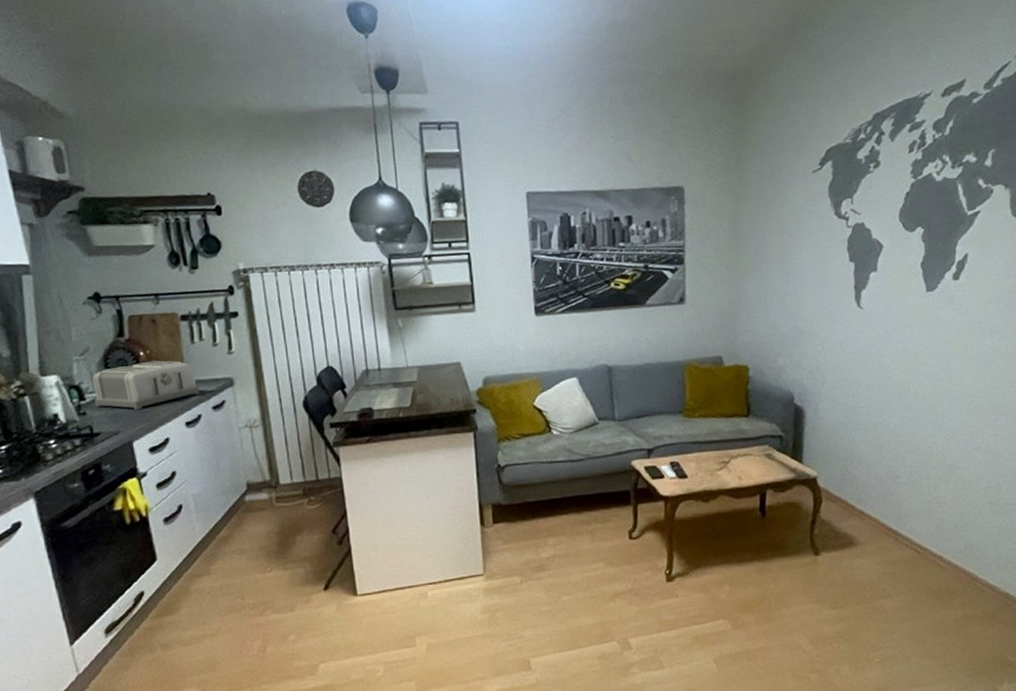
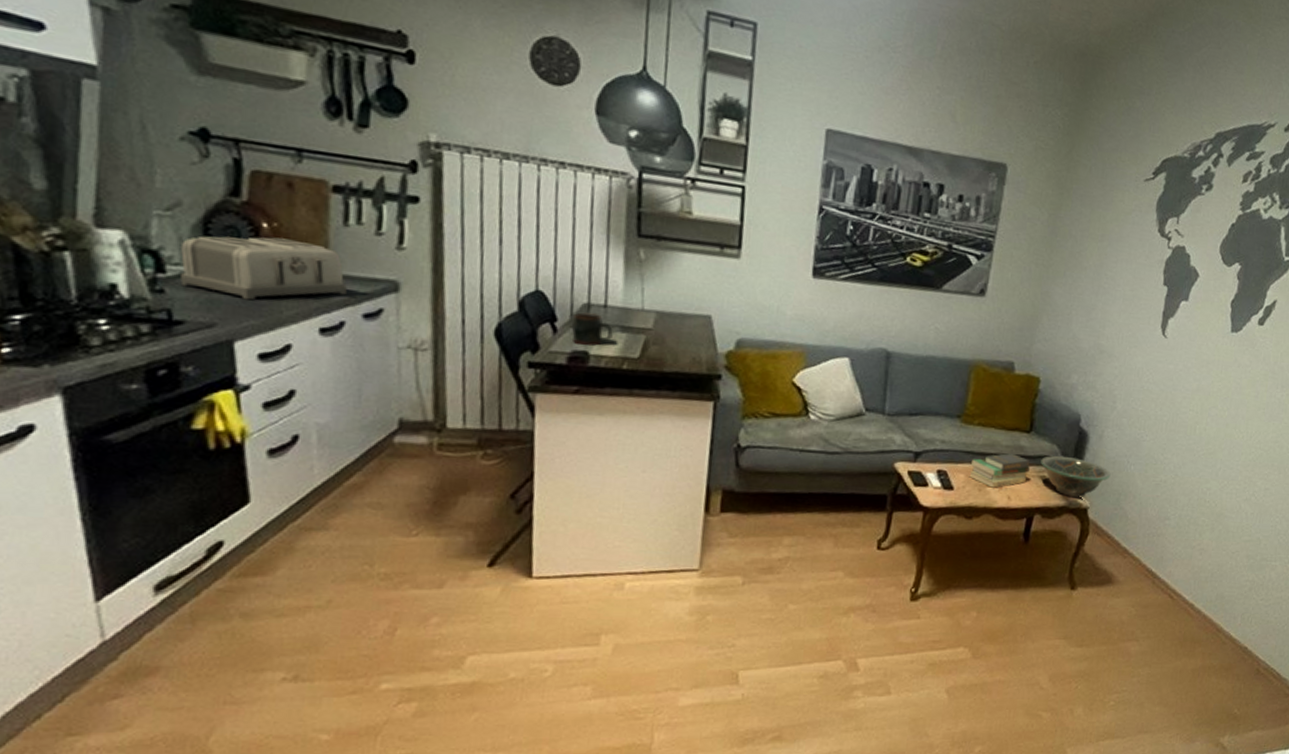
mug: none [356,377,388,404] -> present [571,312,613,345]
books: none [699,437,754,471] -> present [969,452,1030,488]
decorative bowl: none [763,432,833,469] -> present [1040,455,1111,497]

